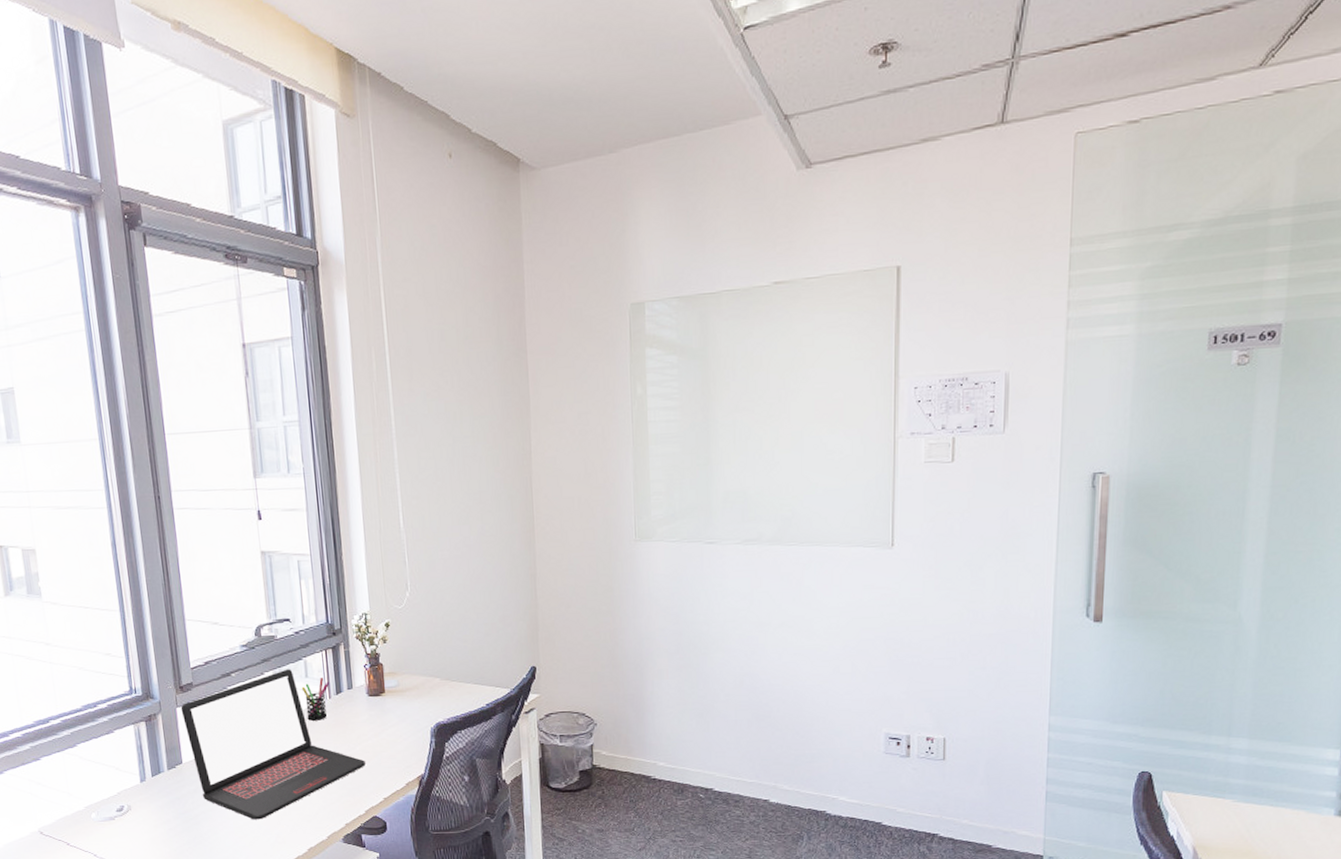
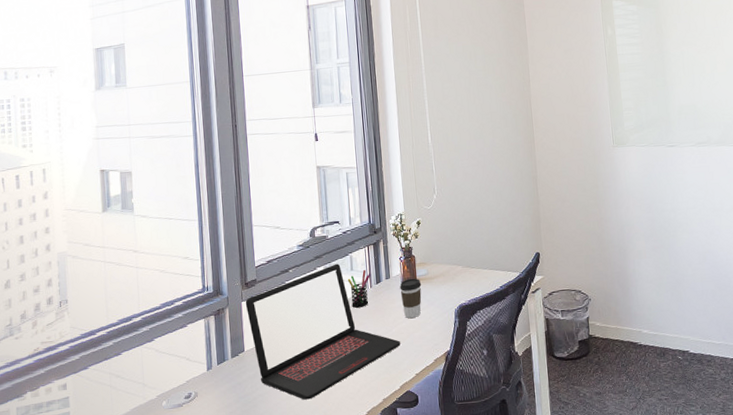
coffee cup: none [364,689,391,736] -> present [400,278,422,319]

